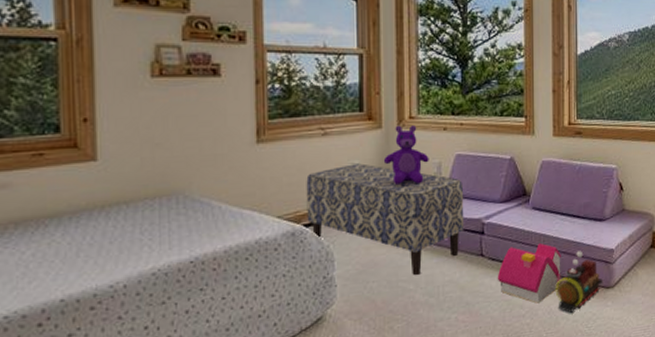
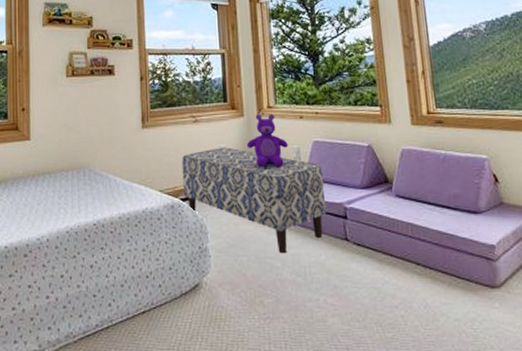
toy house: present [497,242,561,304] -> none [364,231,436,295]
toy train: present [555,251,602,314] -> none [429,244,485,311]

